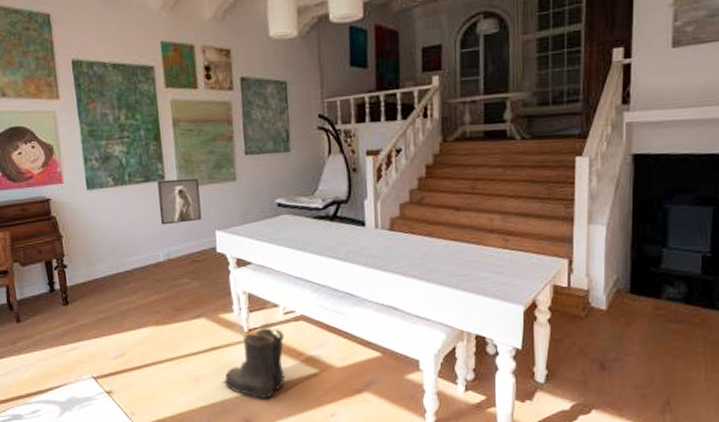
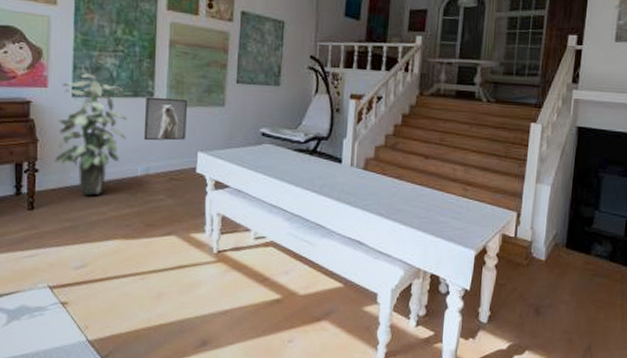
indoor plant: none [76,164,144,286] -> present [55,73,127,196]
boots: present [222,328,285,398] -> none [184,251,253,320]

